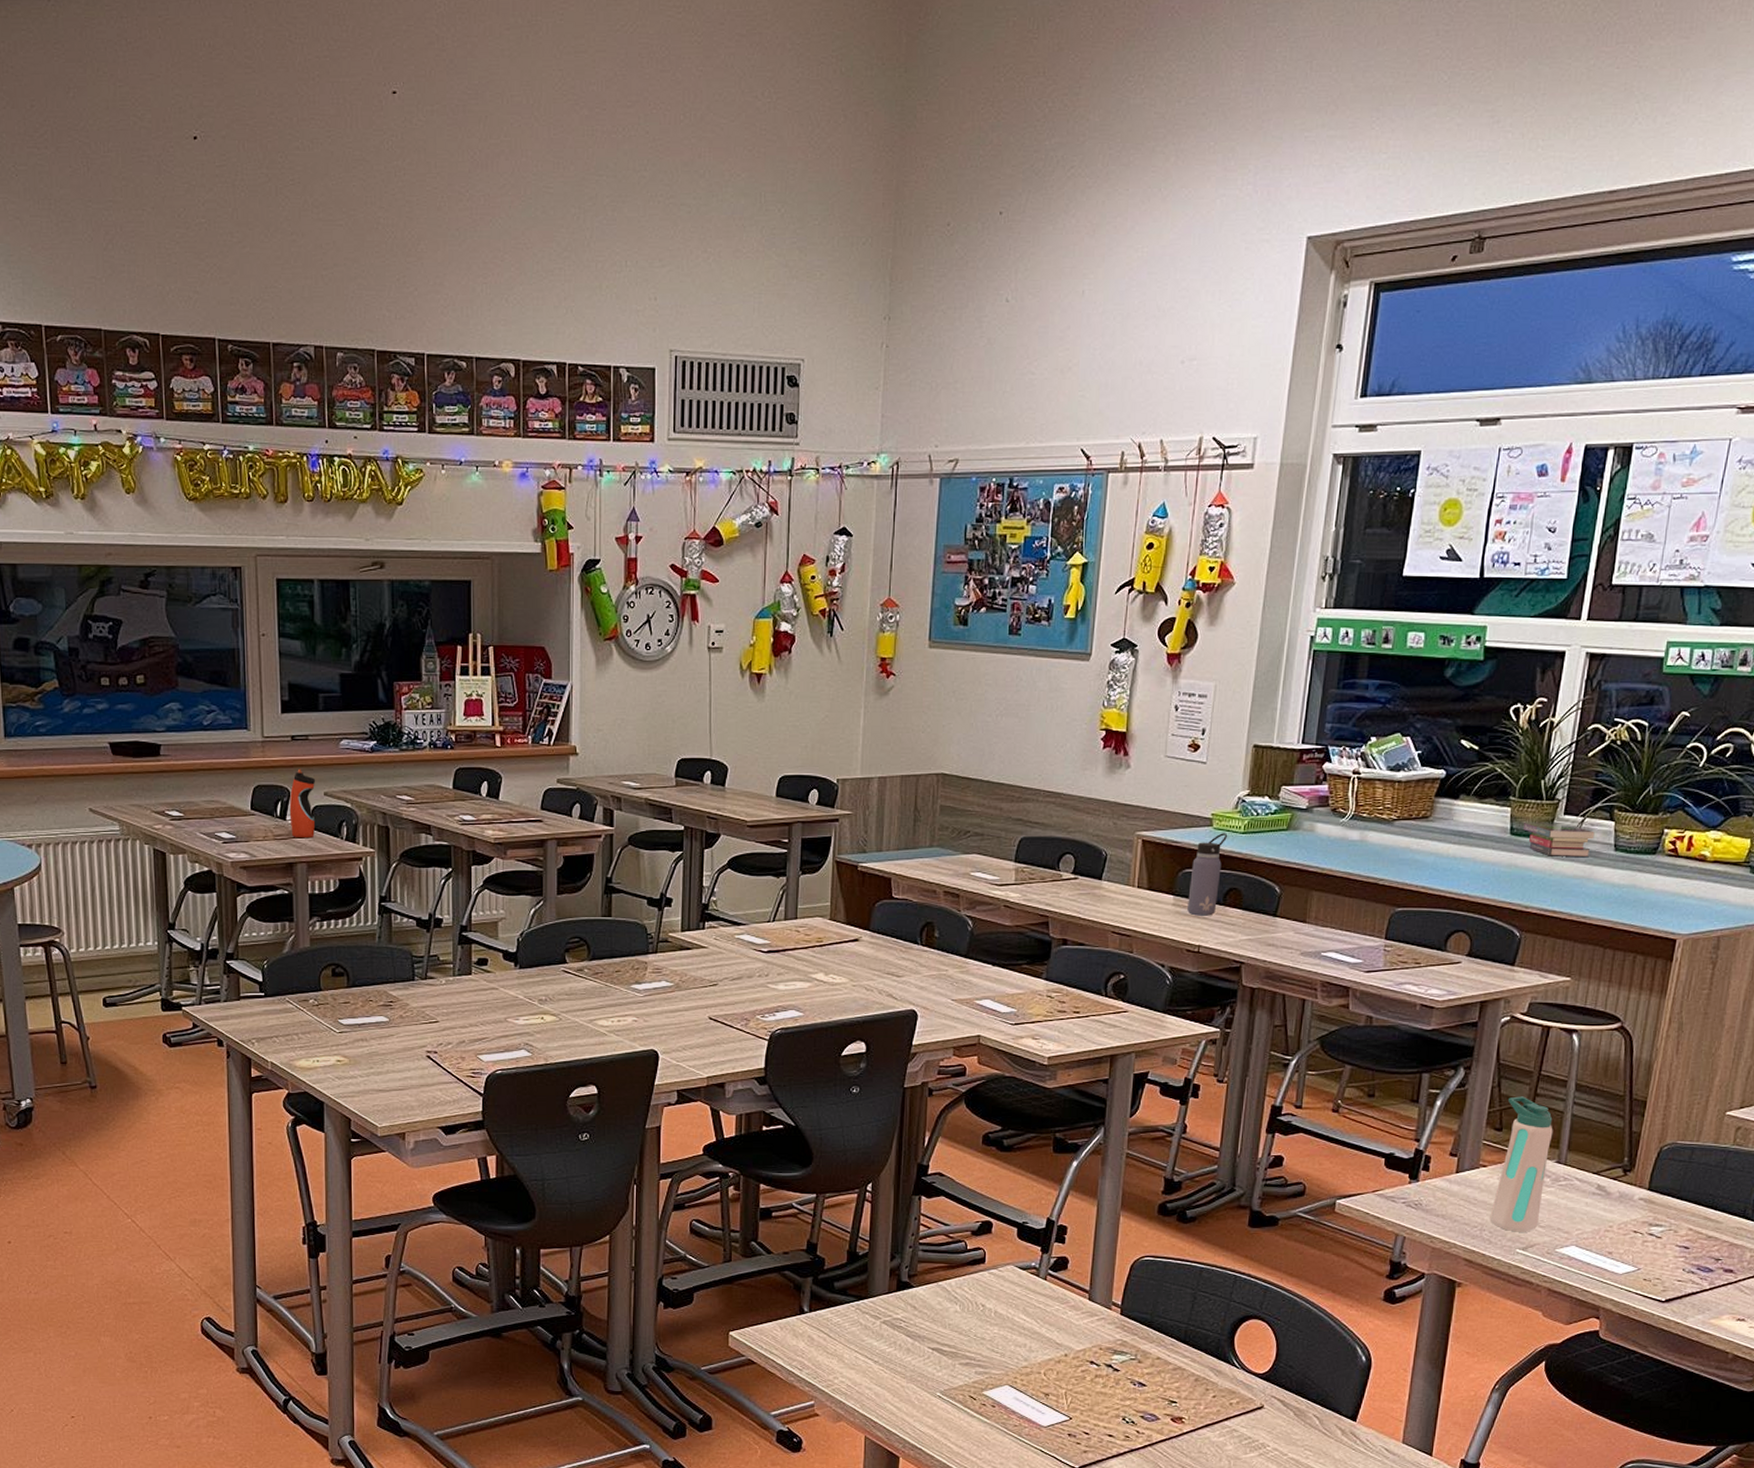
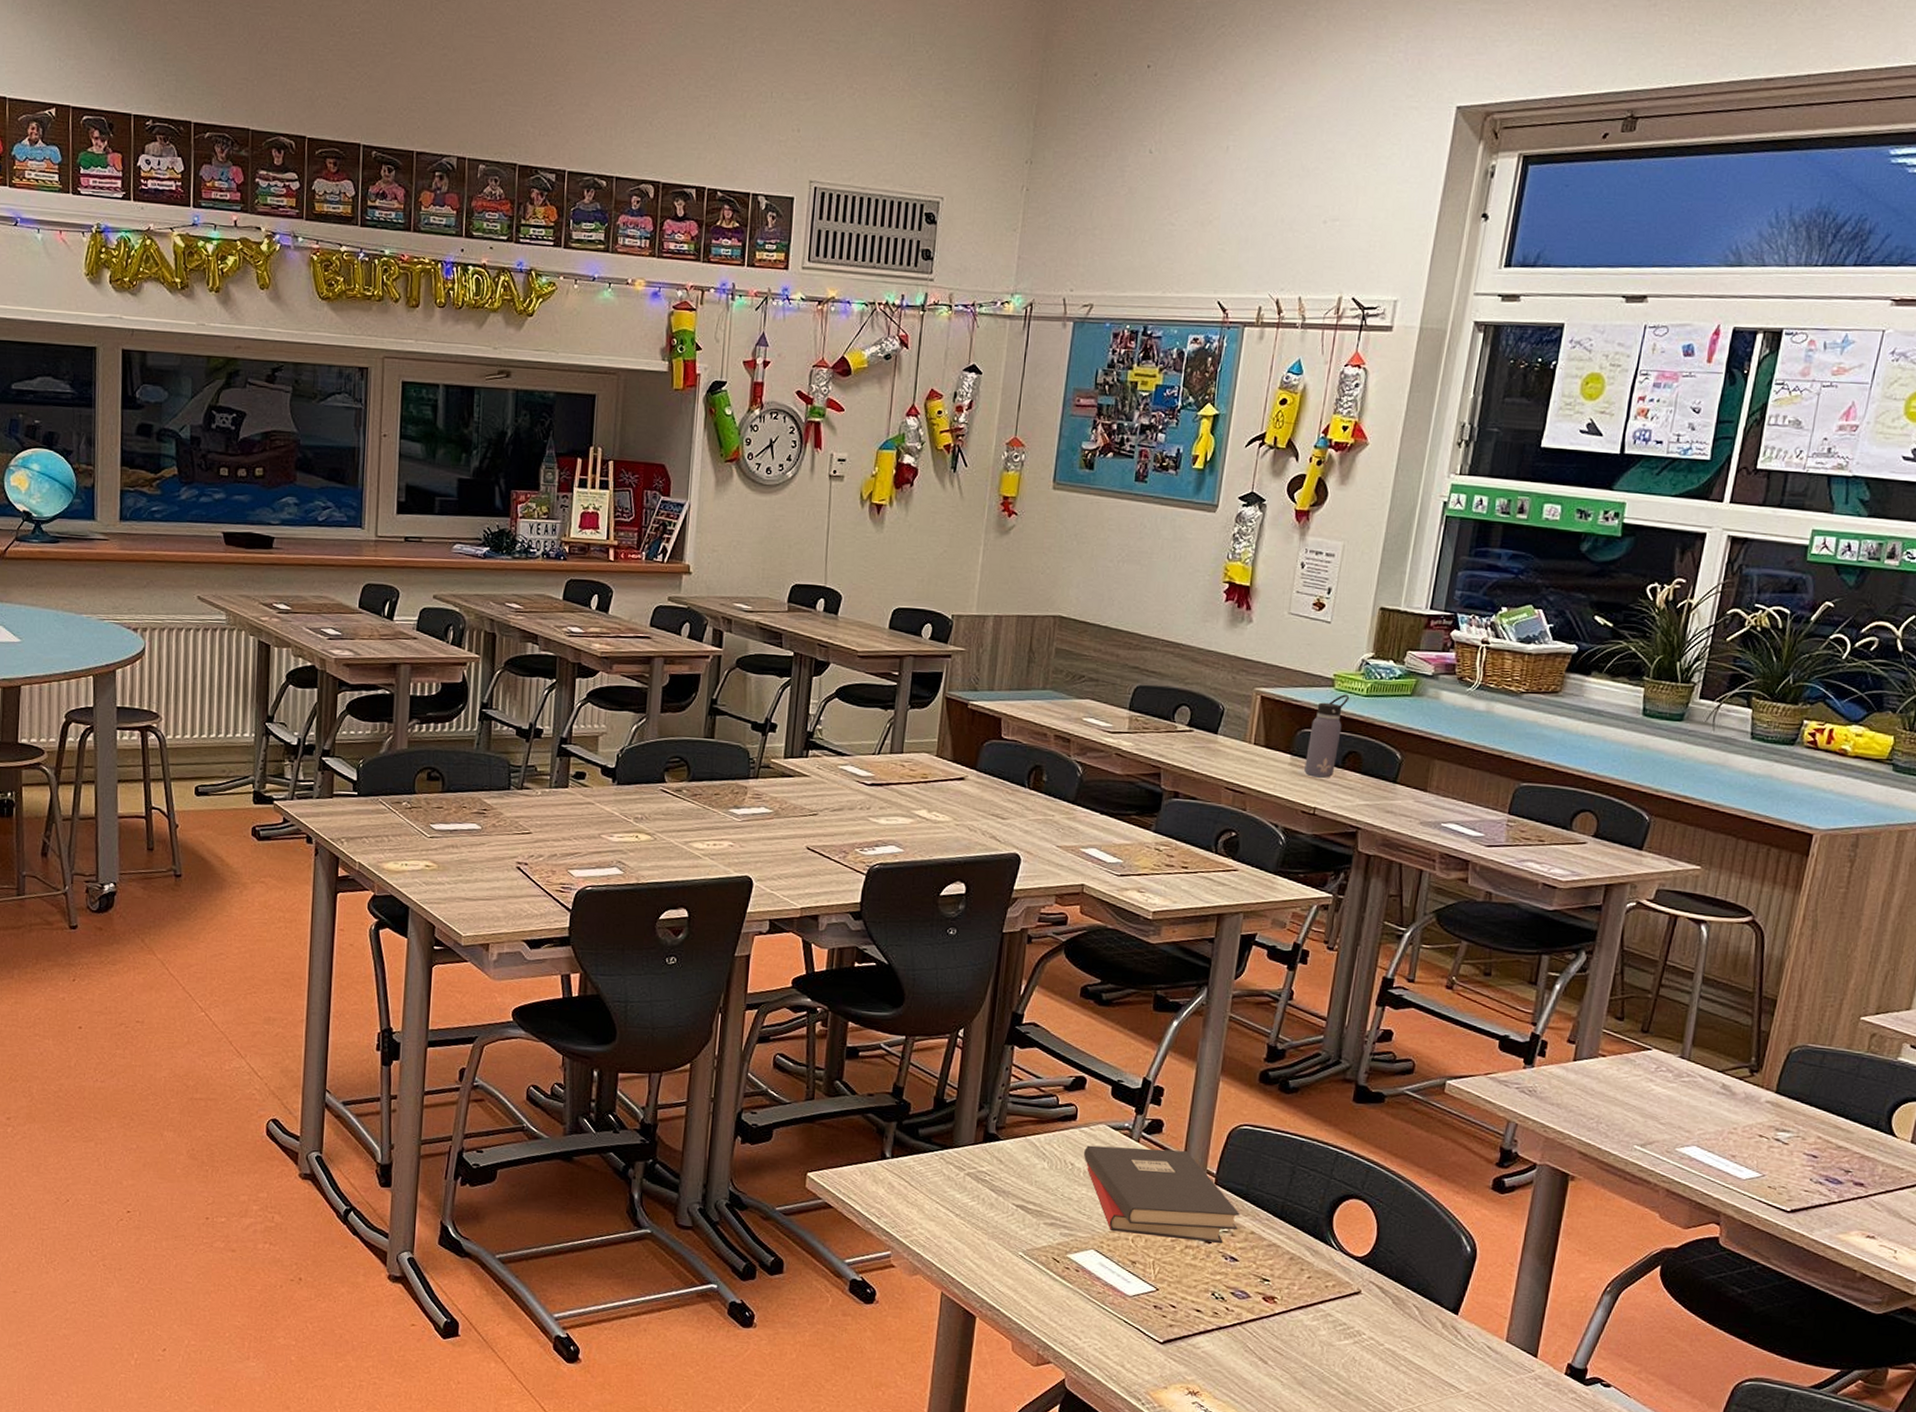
water bottle: present [289,768,316,839] -> none [397,570,426,640]
hardback book: none [993,1285,1146,1370] -> present [1083,1145,1240,1243]
water bottle: present [1489,1096,1553,1233] -> none [1607,985,1677,1129]
books: present [1522,823,1595,858] -> none [1656,704,1731,744]

